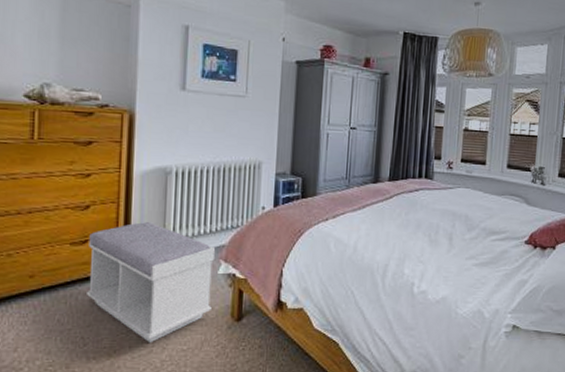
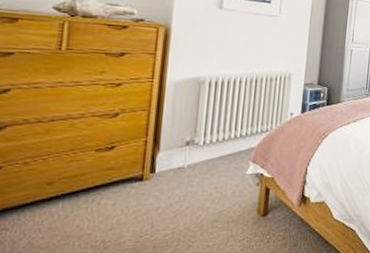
bench: present [87,222,216,343] -> none [110,128,245,242]

